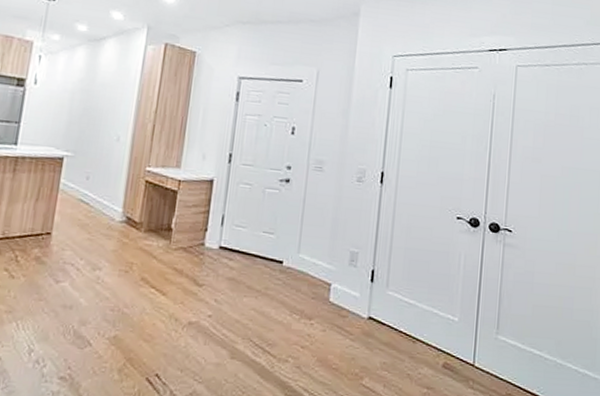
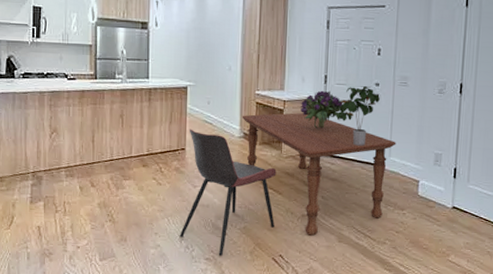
dining chair: none [28,208,162,374] -> present [179,129,277,256]
dining table: none [126,195,307,350] -> present [242,113,396,236]
bouquet: none [197,170,248,216] -> present [300,90,343,129]
potted plant: none [239,168,291,239] -> present [336,86,380,146]

